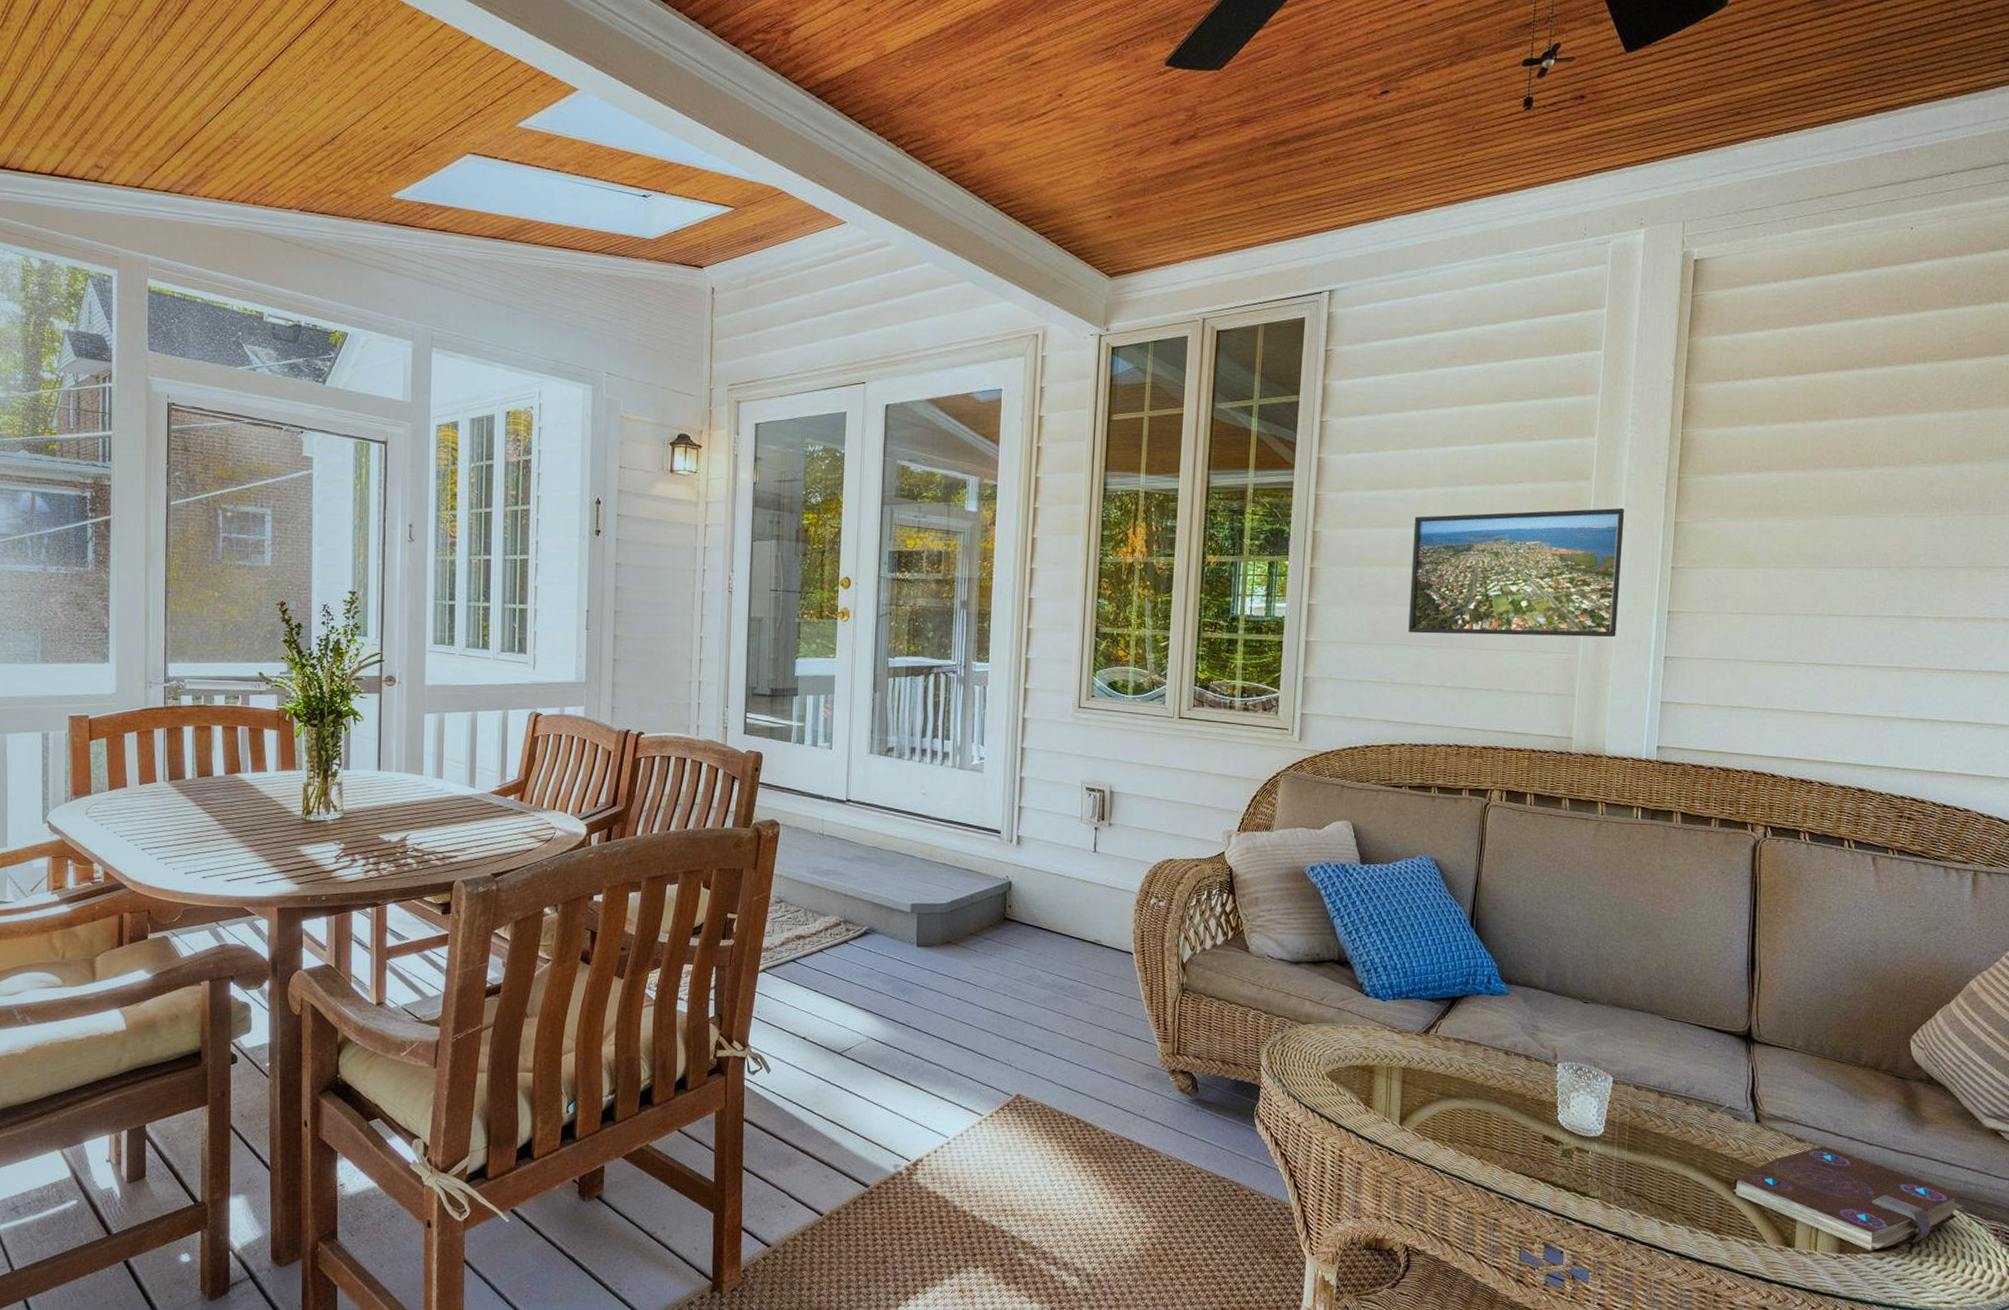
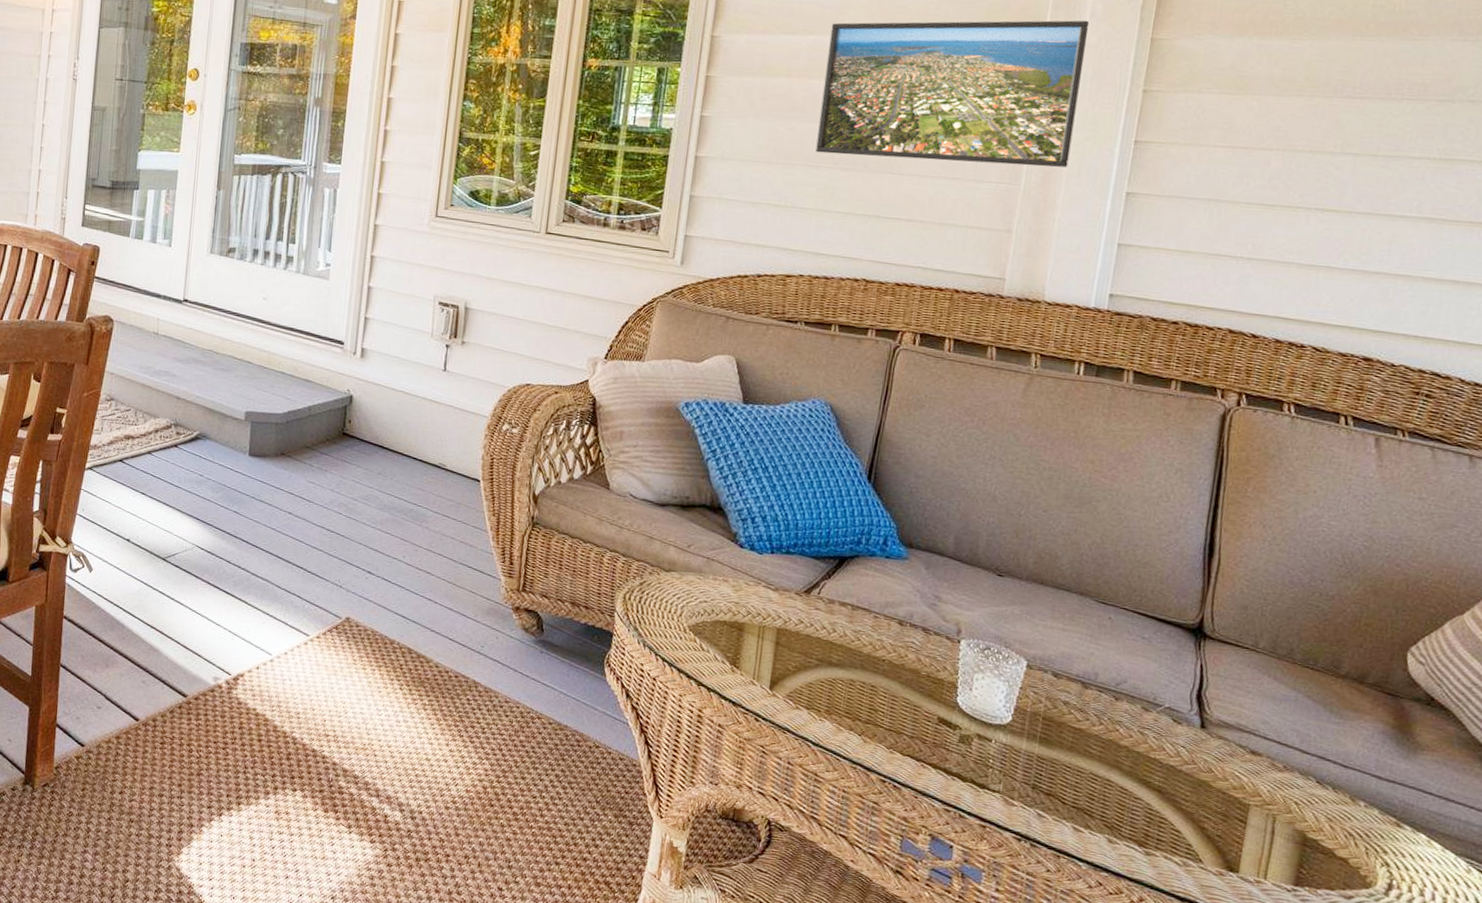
book: present [1733,1146,1962,1250] -> none [1165,762,1460,887]

